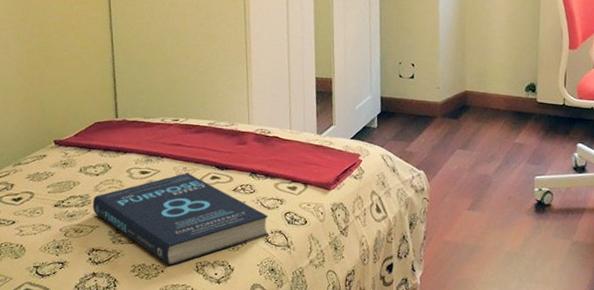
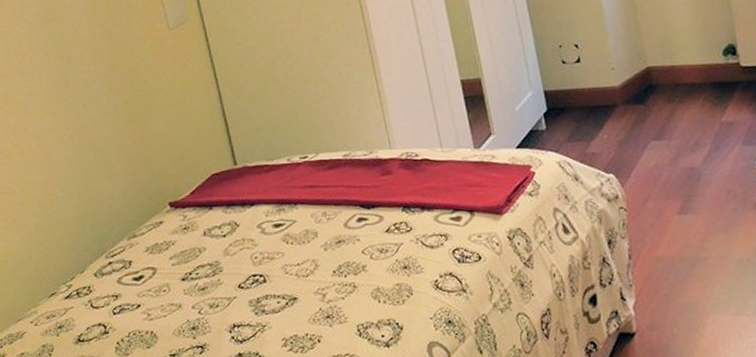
book: present [92,172,269,266] -> none [224,217,437,333]

